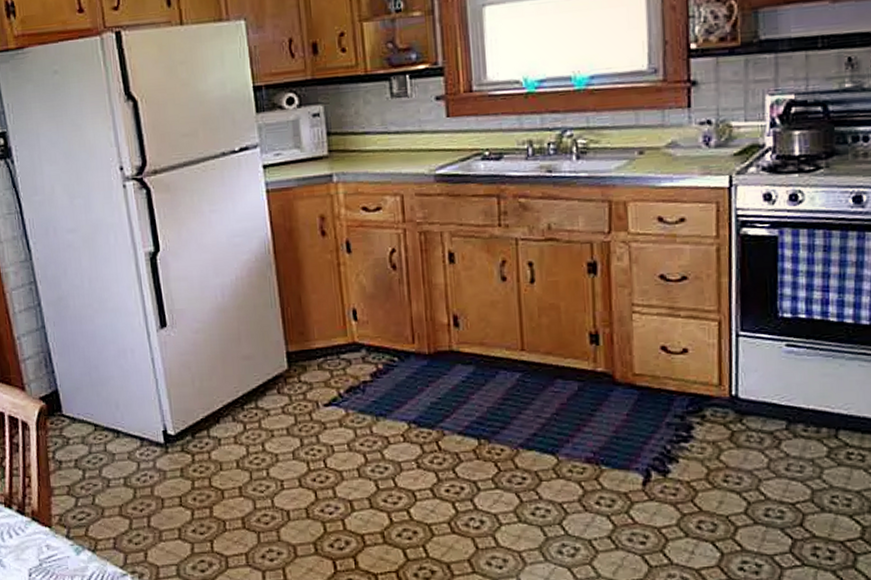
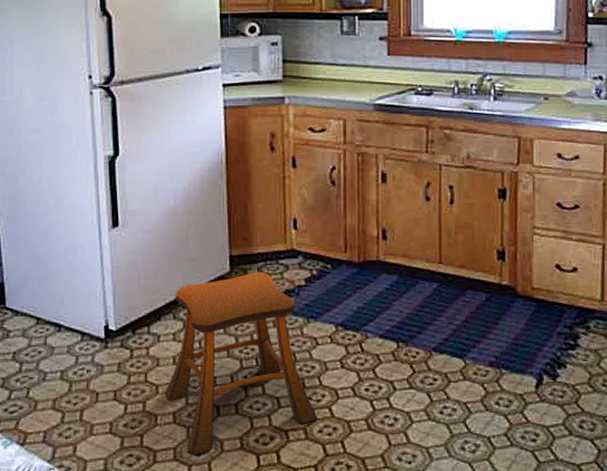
stool: none [230,368,396,560] -> present [164,271,318,455]

